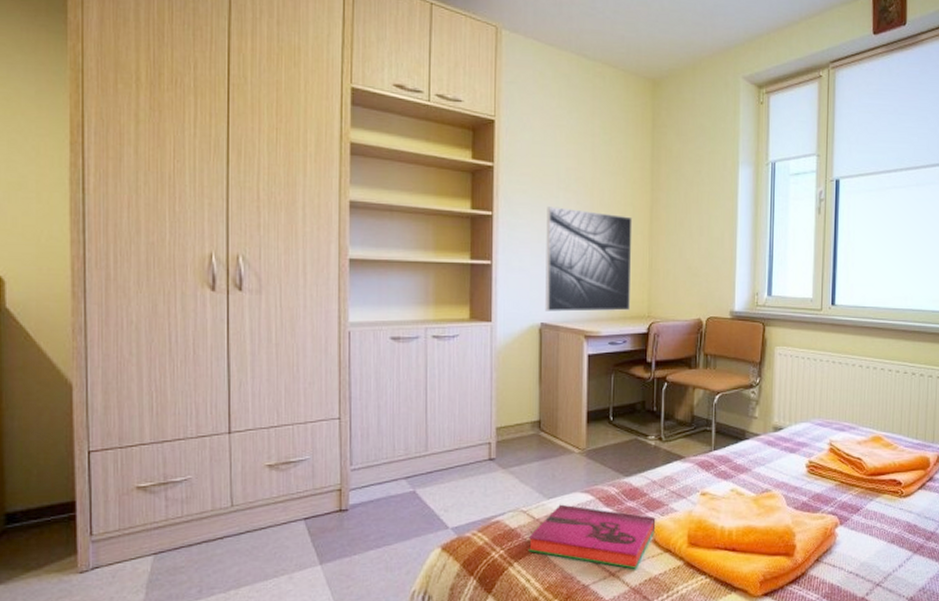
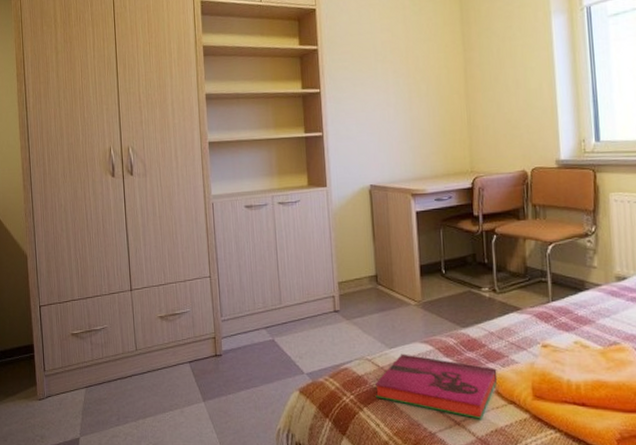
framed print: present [545,206,633,312] -> none [367,77,452,174]

